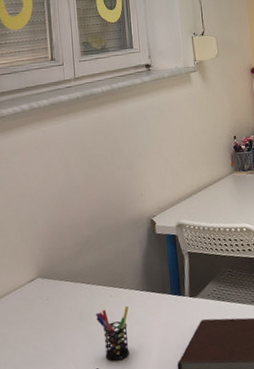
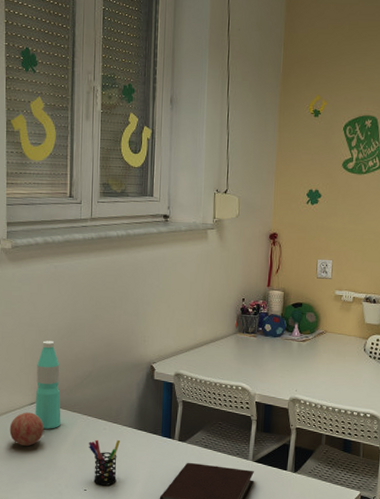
decorative ball: none [10,290,47,330] -> present [9,412,44,447]
water bottle: none [33,209,65,306] -> present [35,341,61,429]

